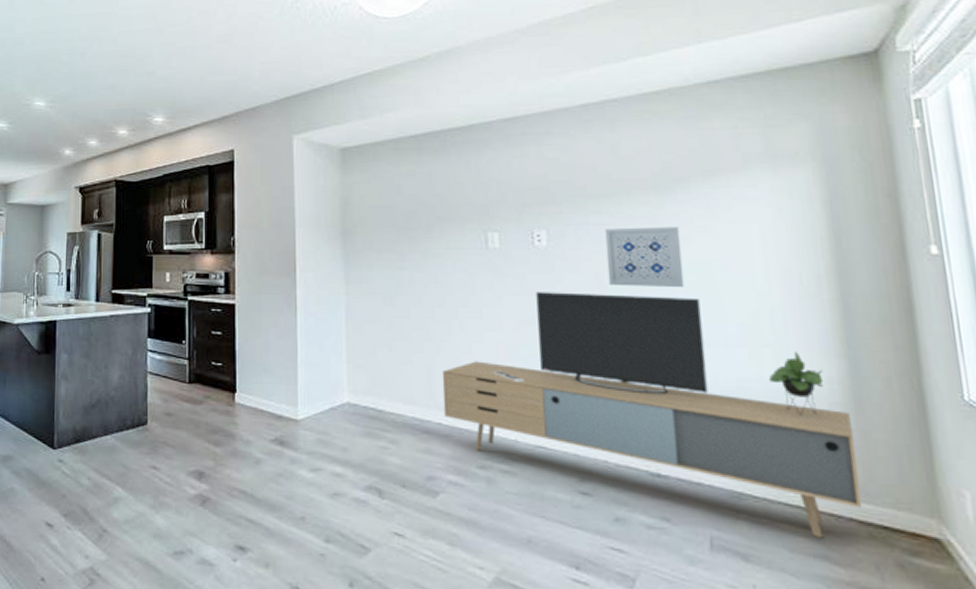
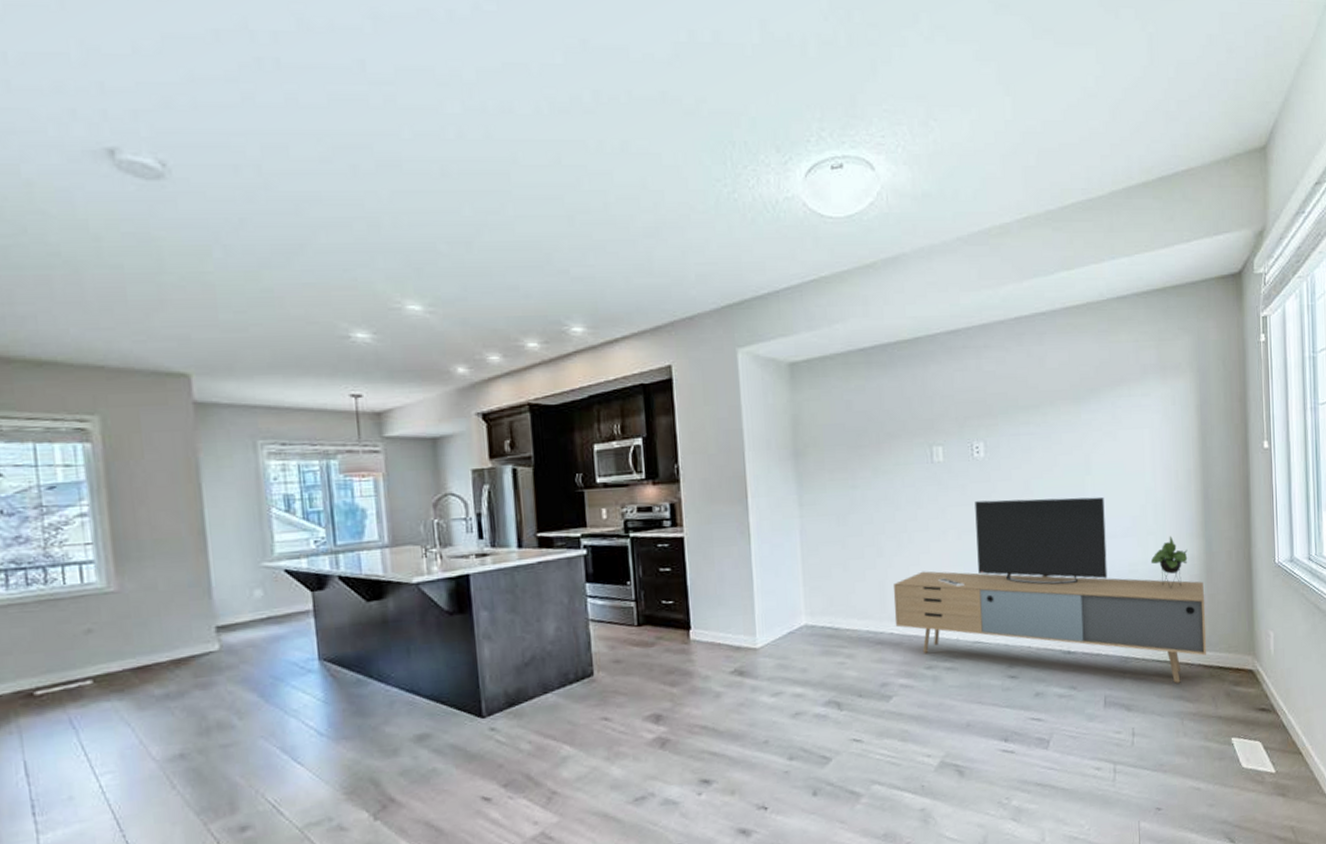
wall art: present [604,226,685,288] -> none [1032,433,1093,491]

